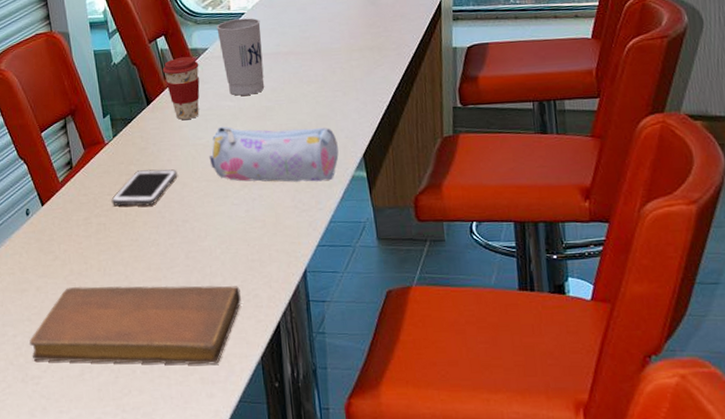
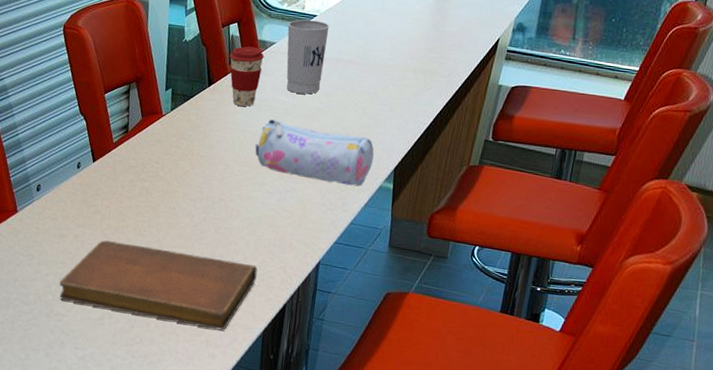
cell phone: present [111,169,178,206] -> none [158,145,224,180]

